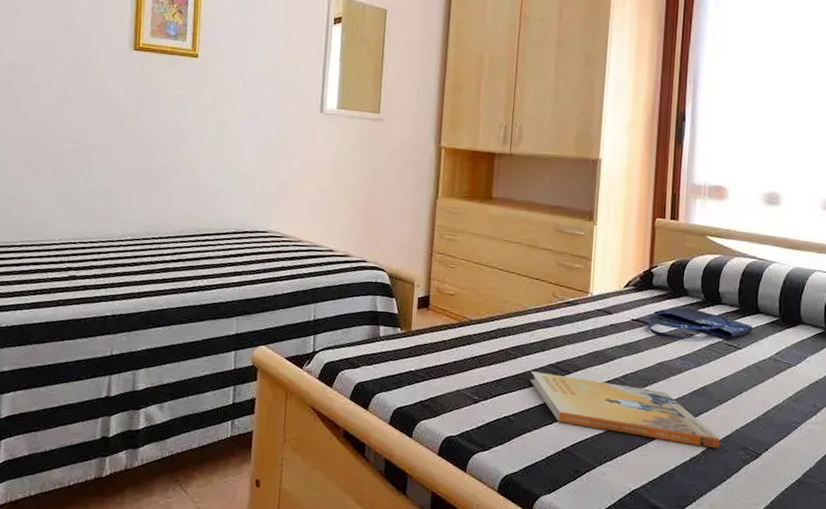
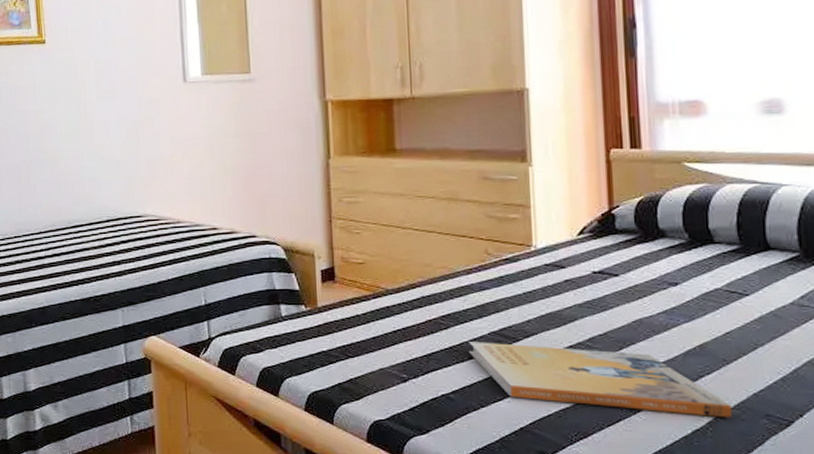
shopping bag: present [647,307,753,339] -> none [614,252,764,290]

